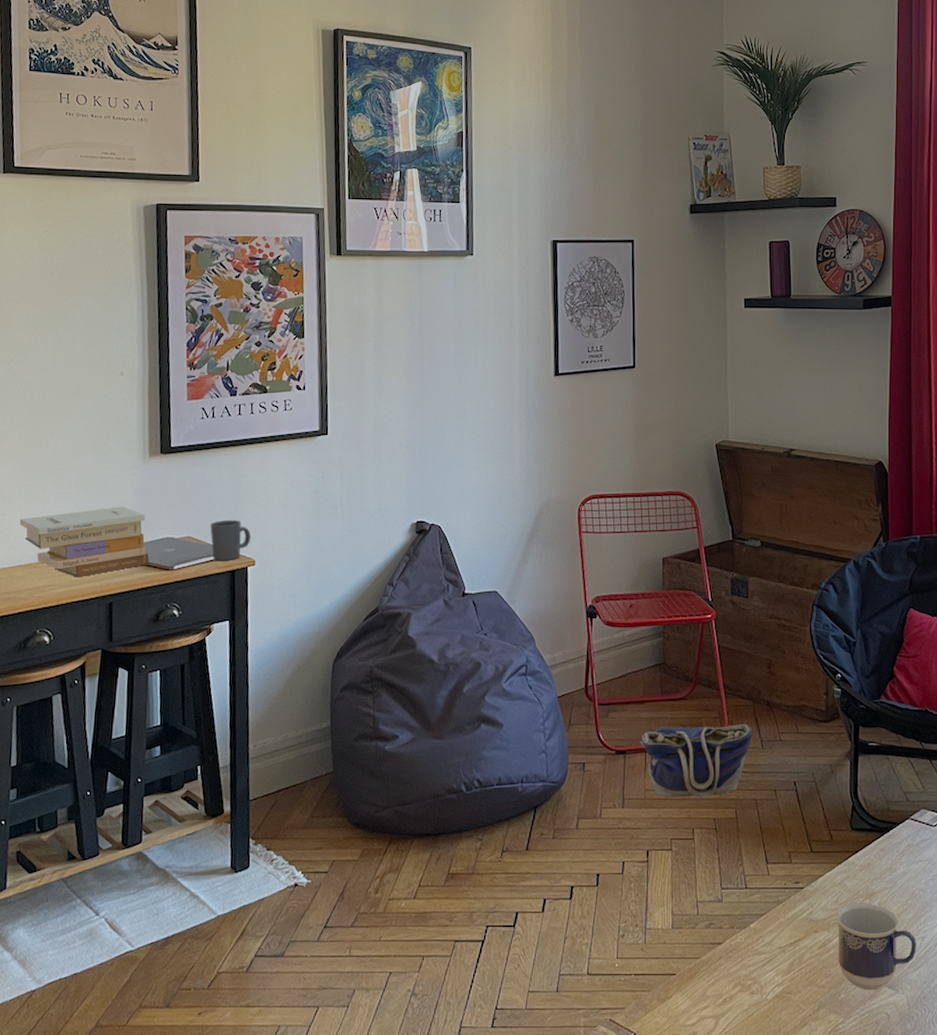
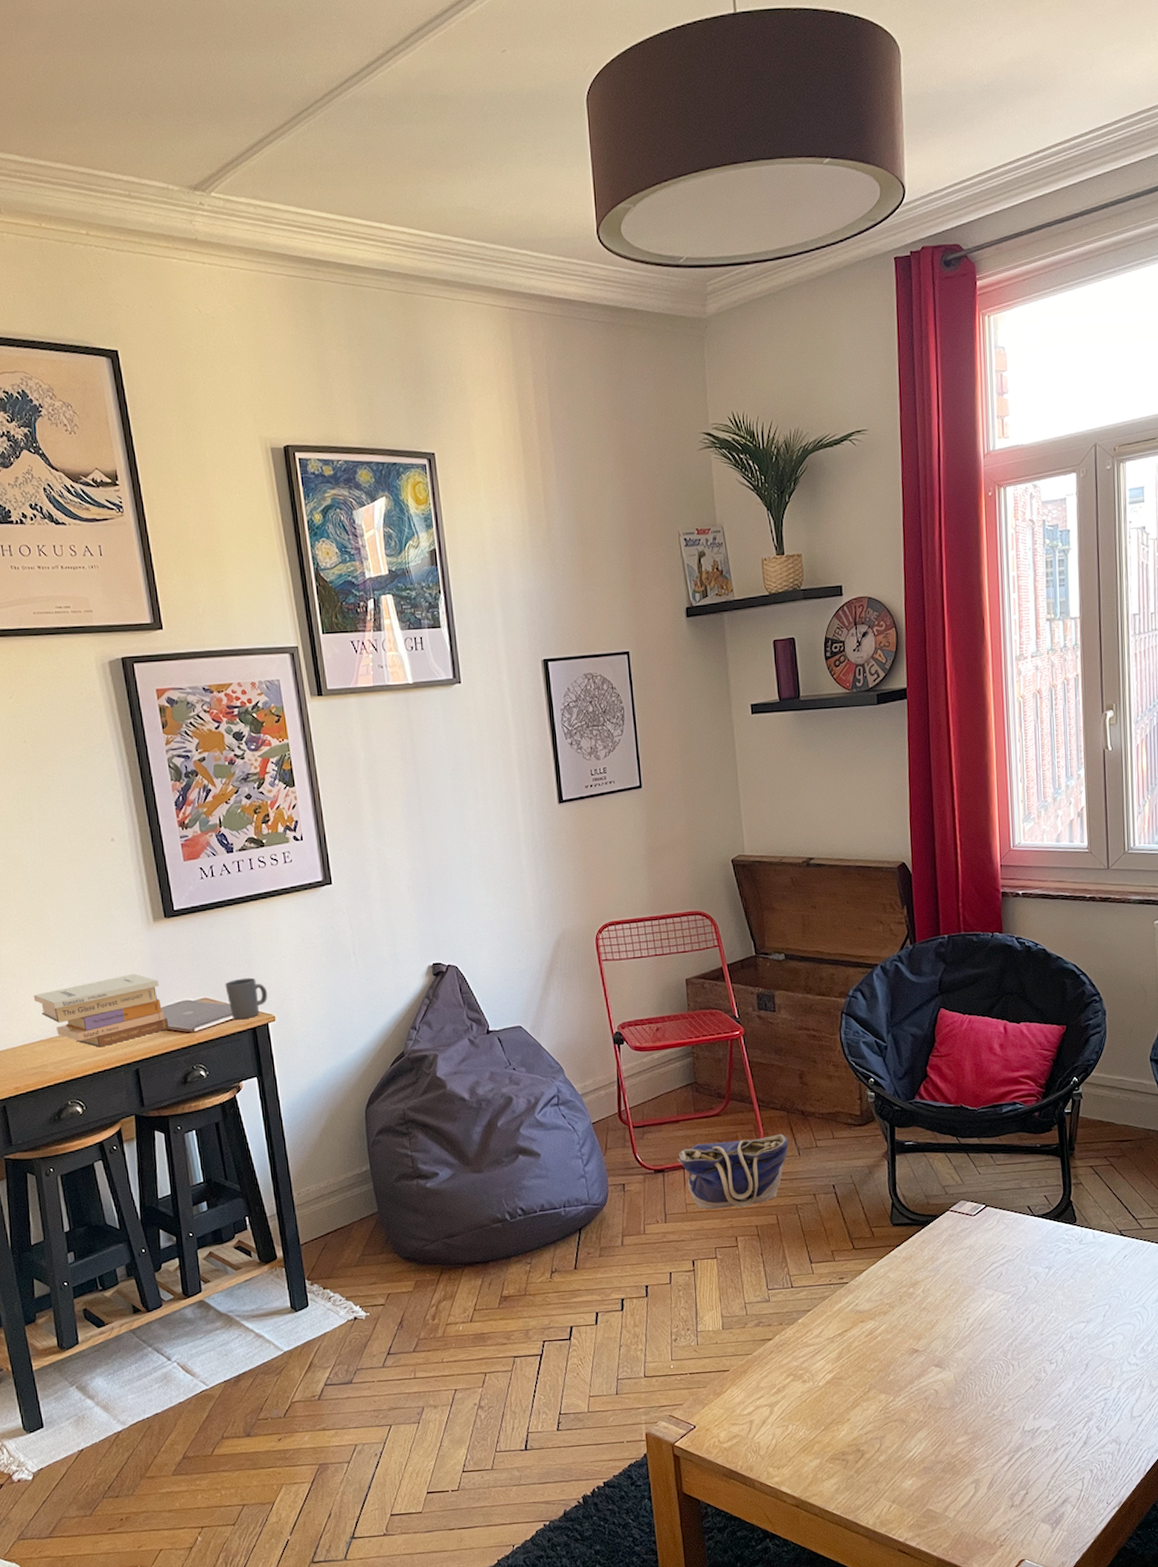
cup: present [836,903,917,990] -> none [882,1291,961,1371]

